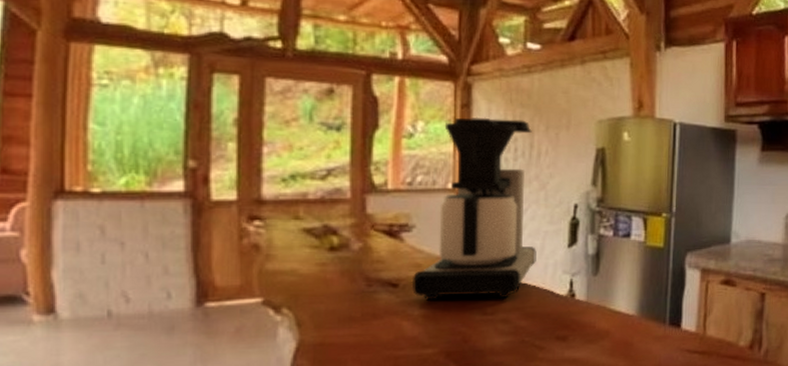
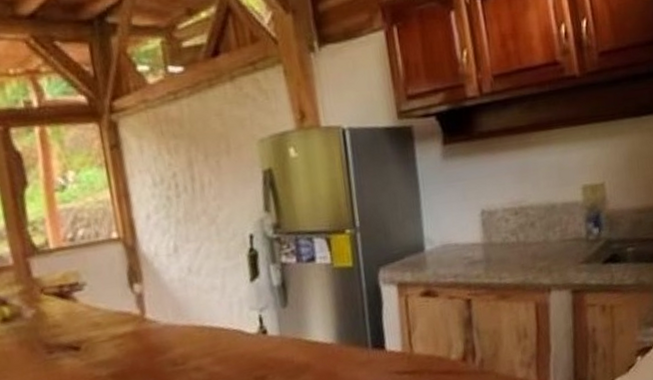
coffee maker: present [411,117,537,301] -> none [93,152,220,360]

